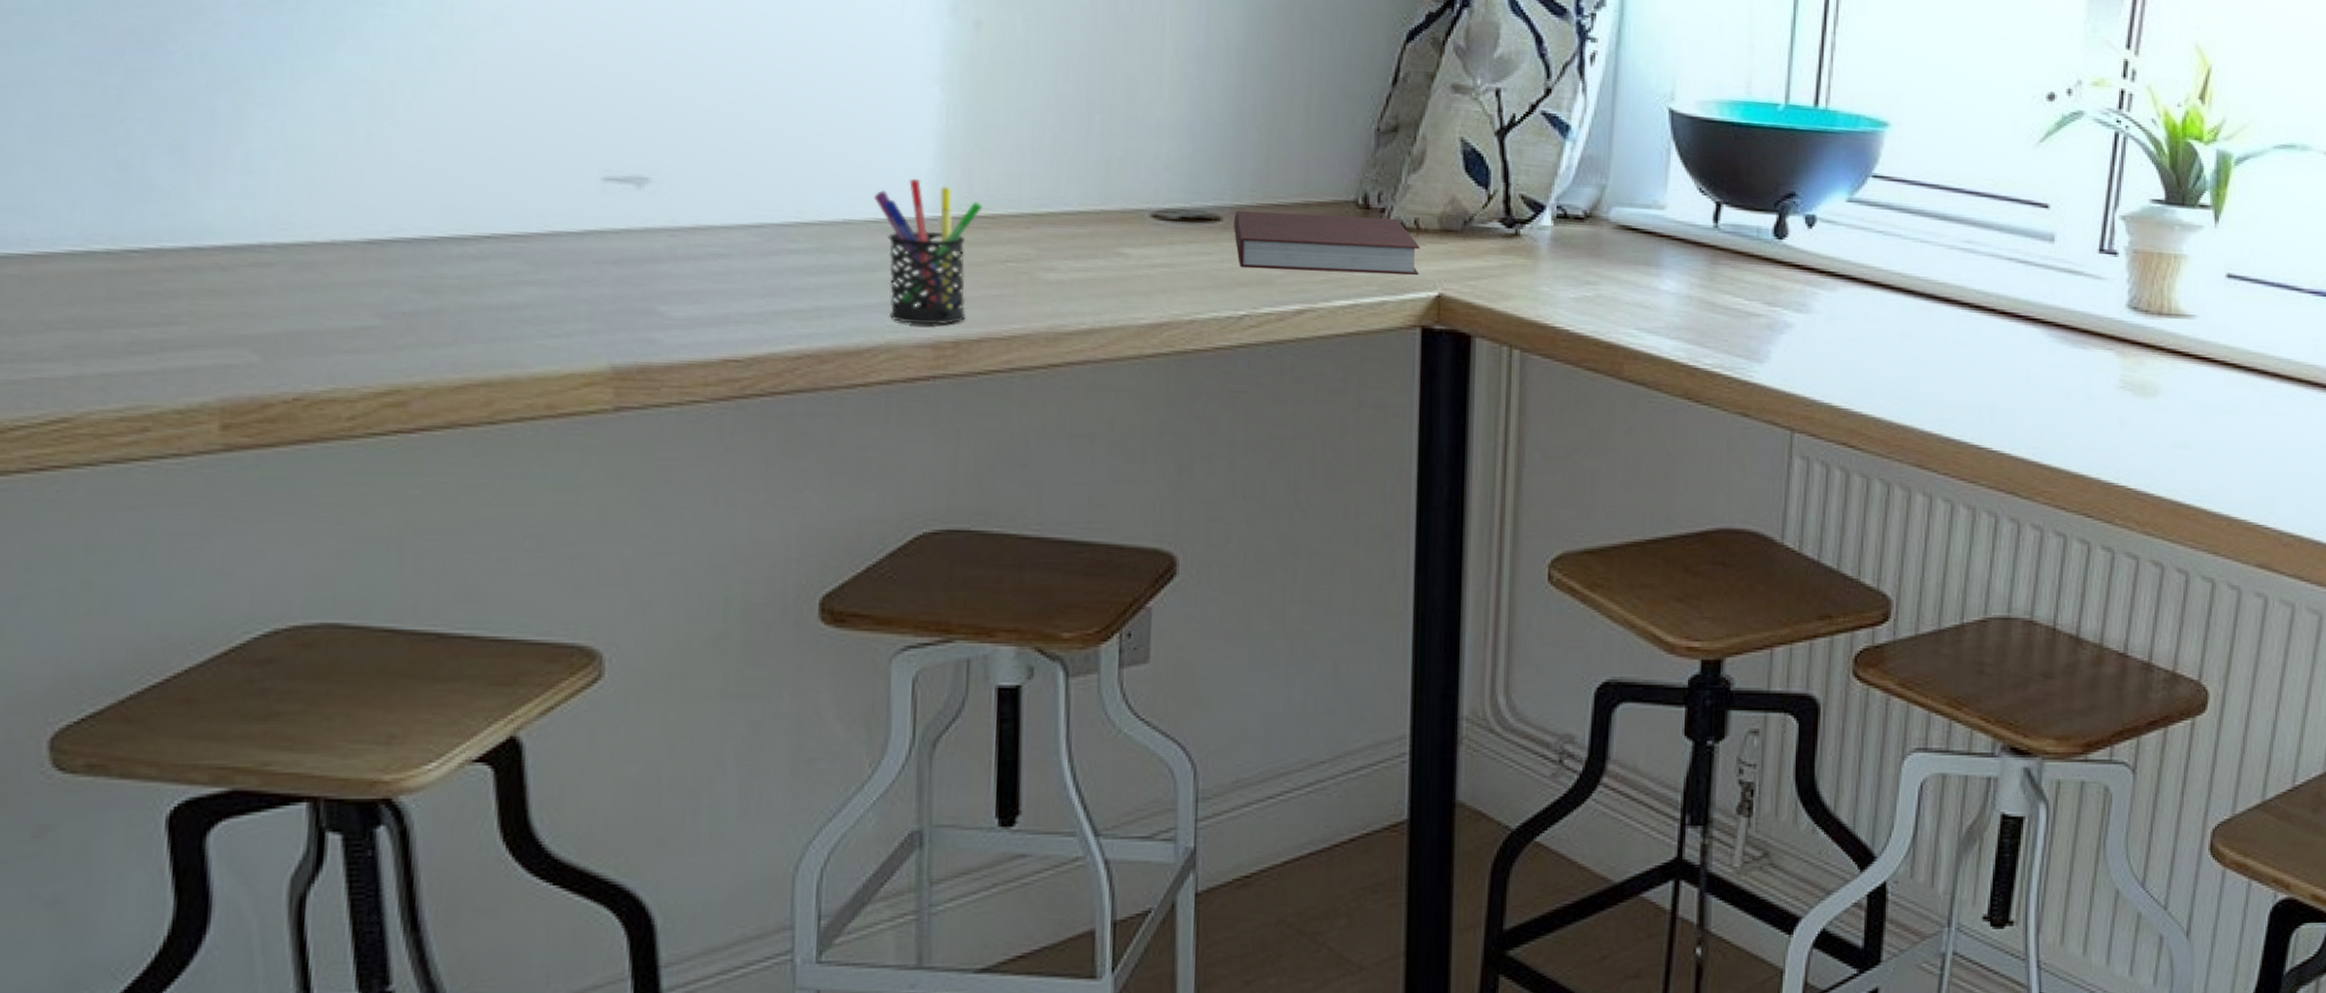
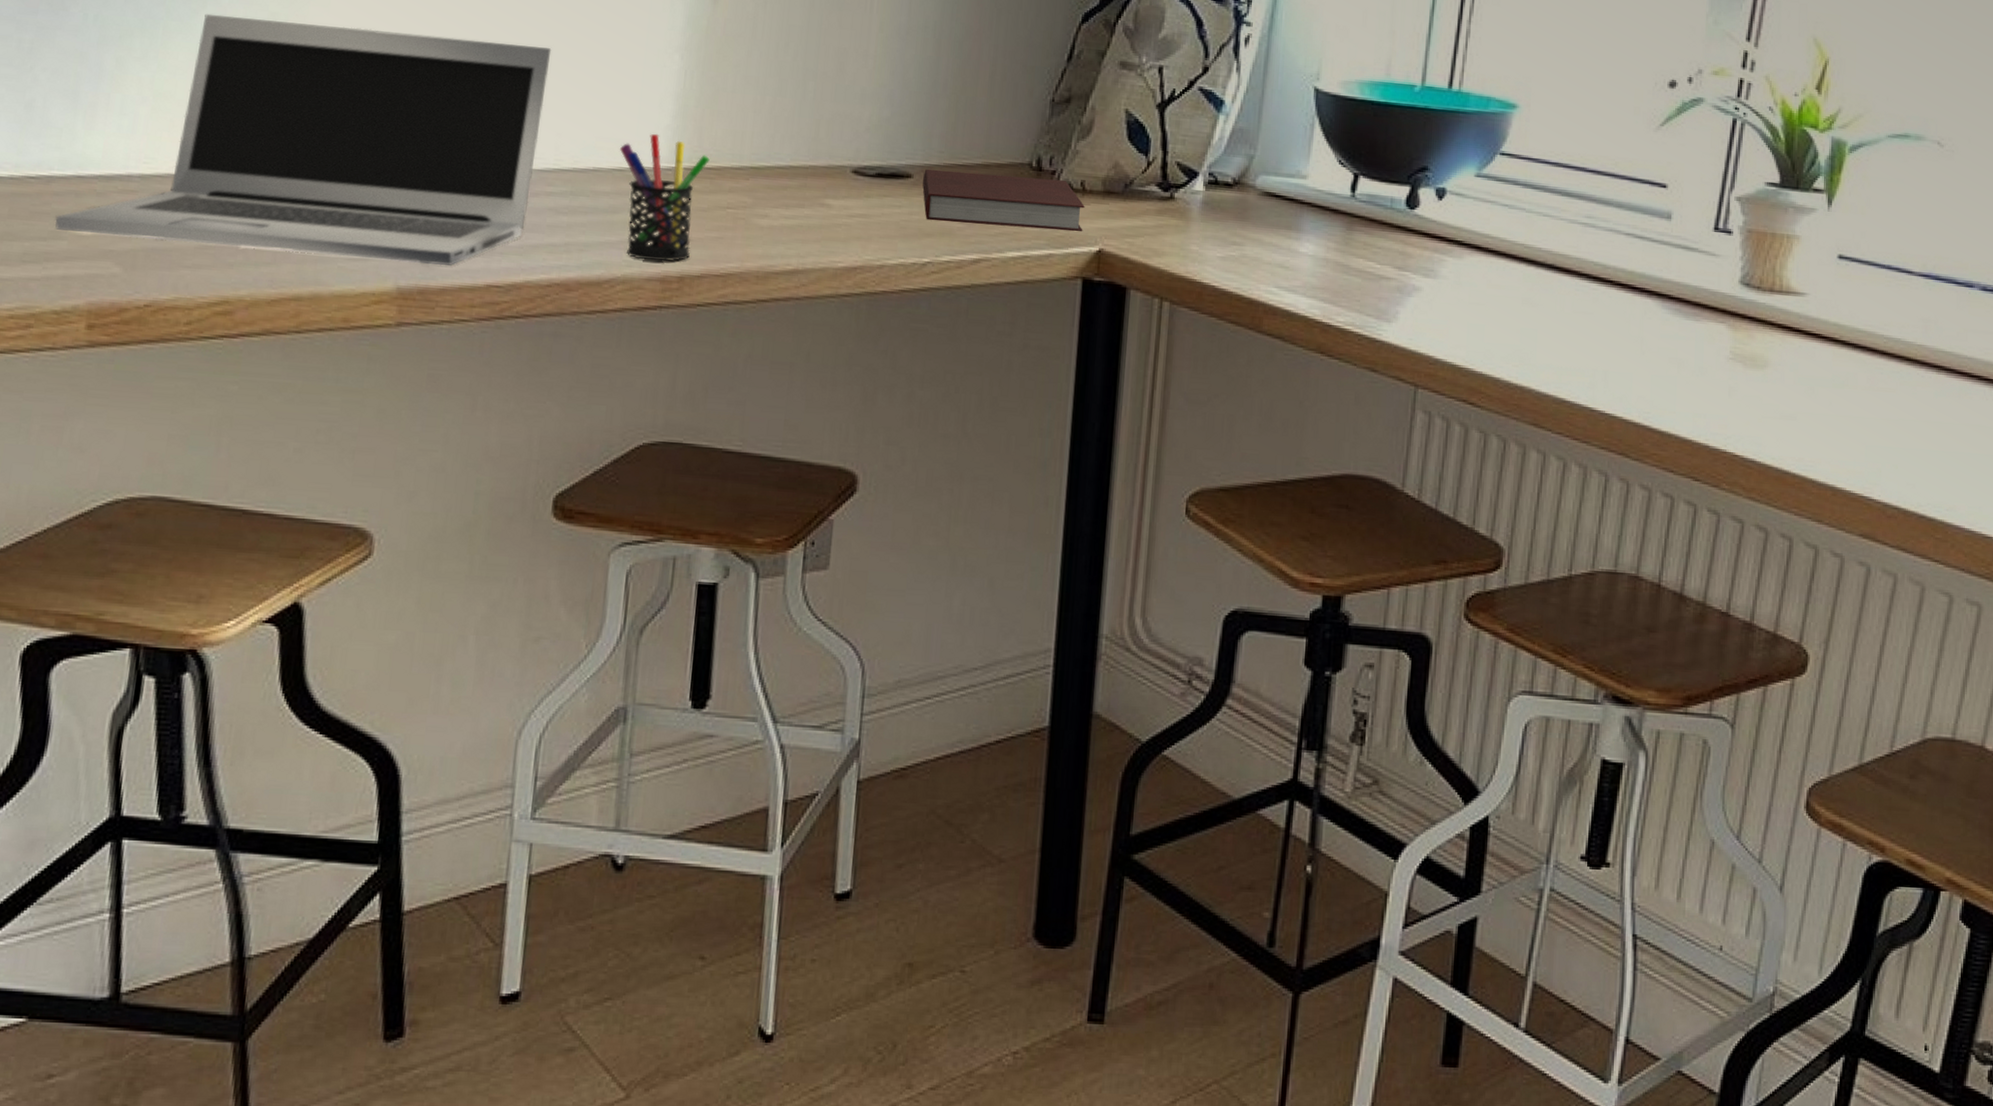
laptop: none [168,49,784,339] -> present [54,13,552,266]

